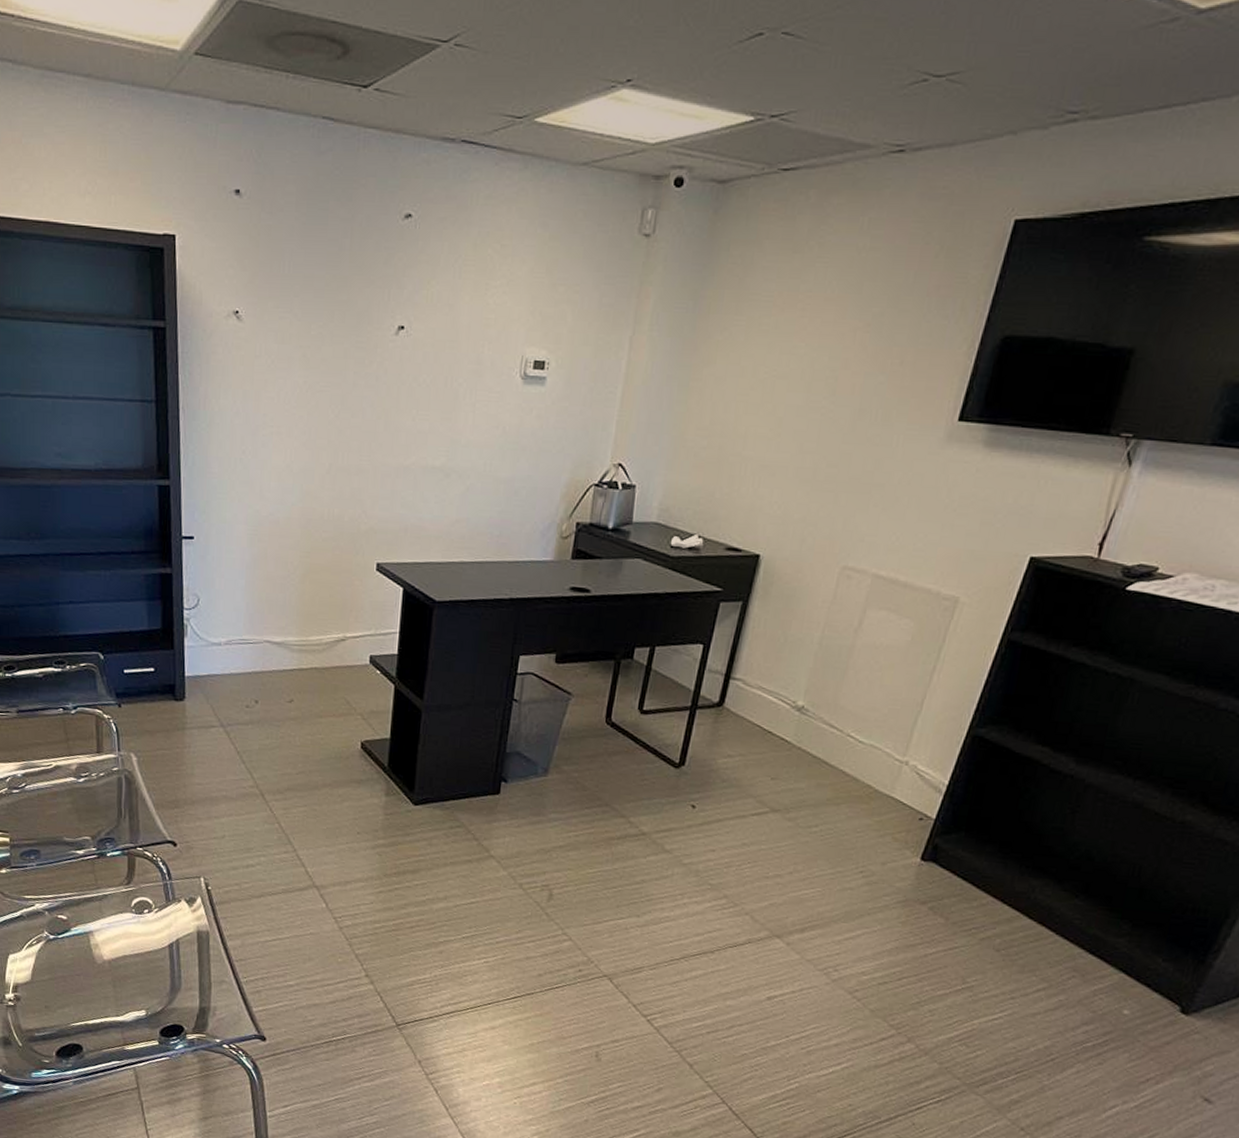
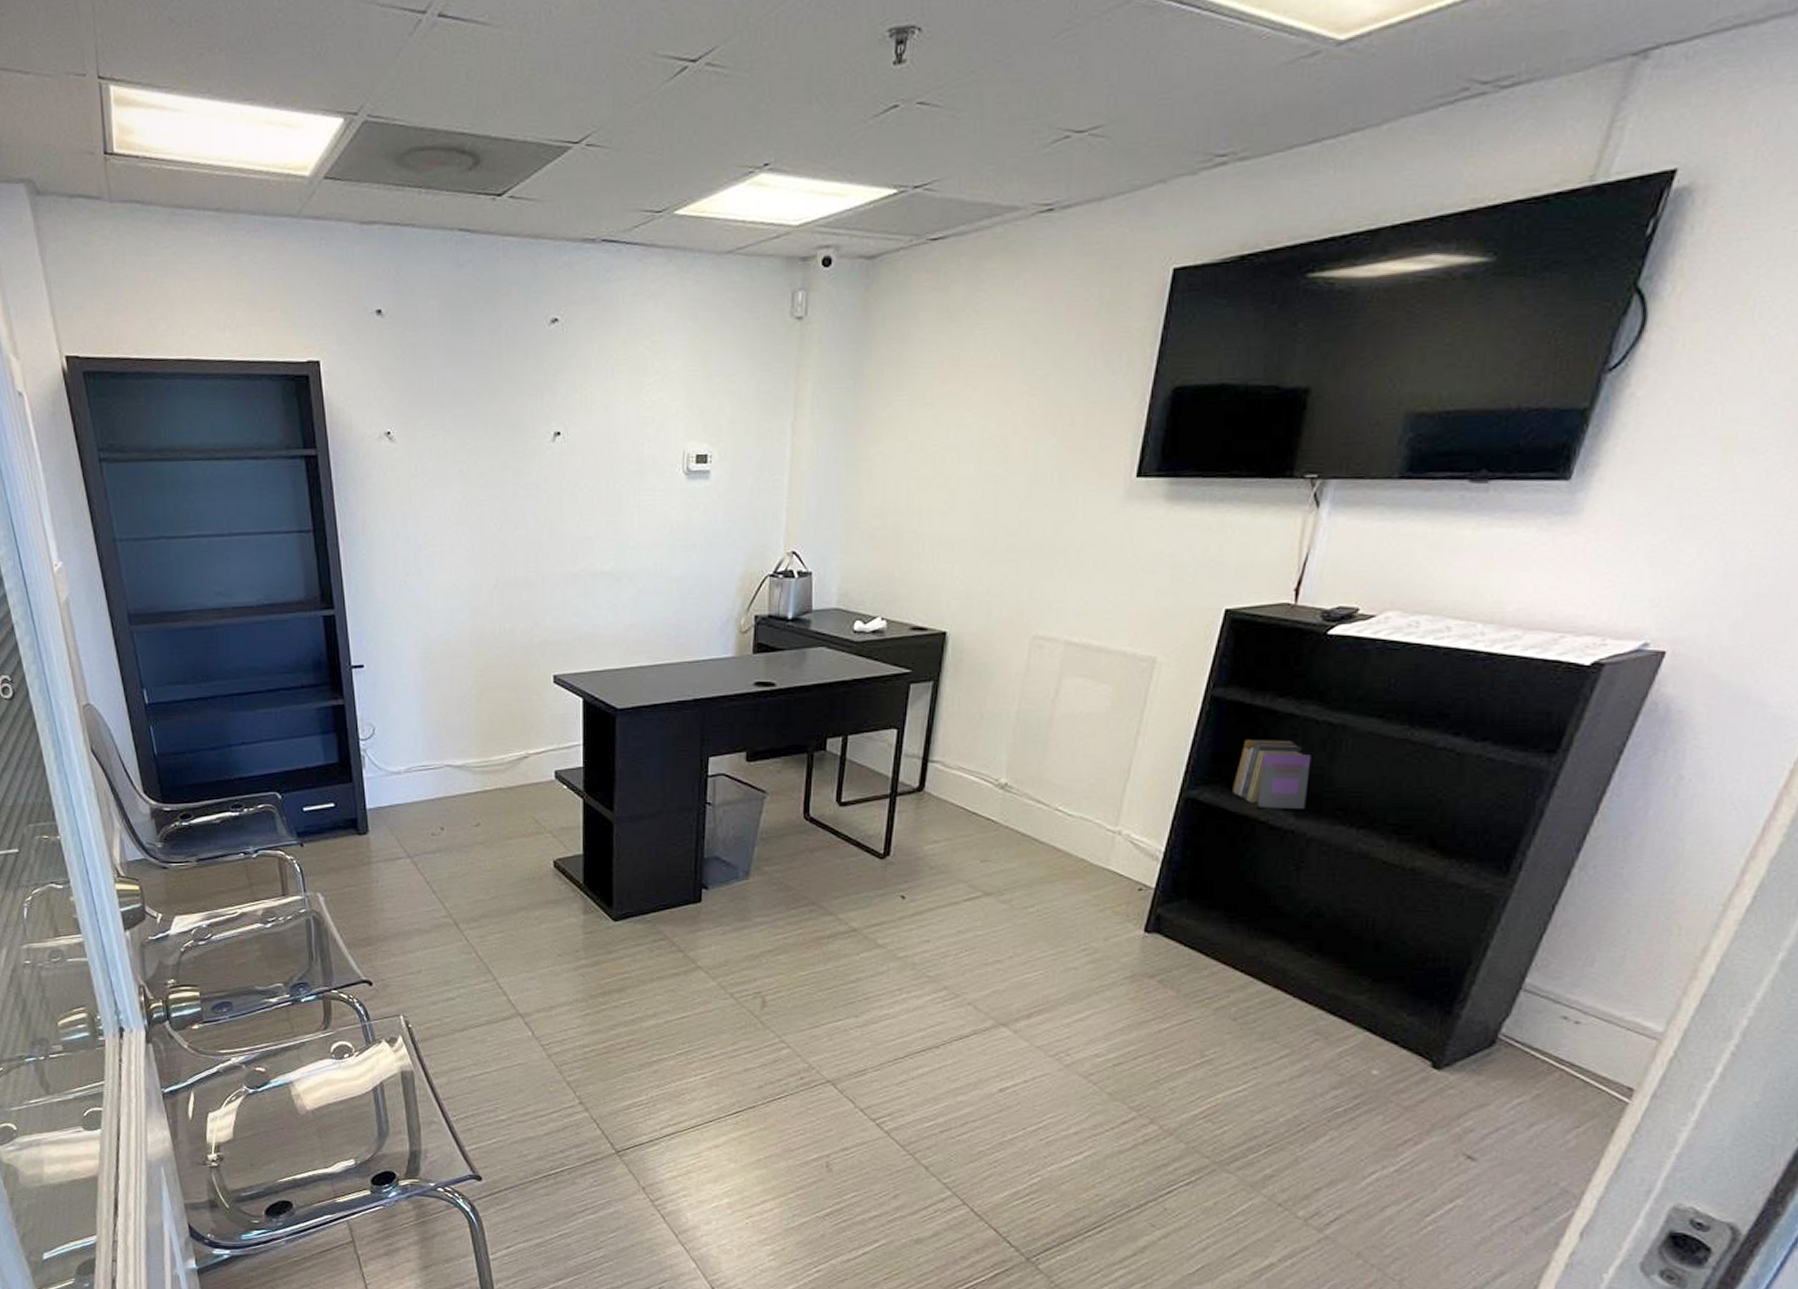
books: none [1019,685,1098,757] -> present [1233,740,1312,810]

